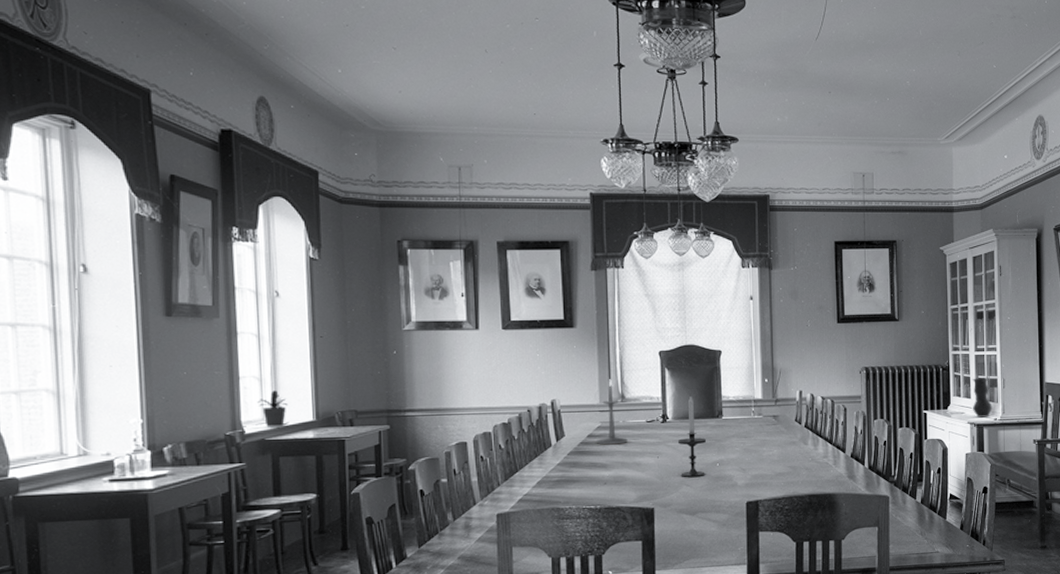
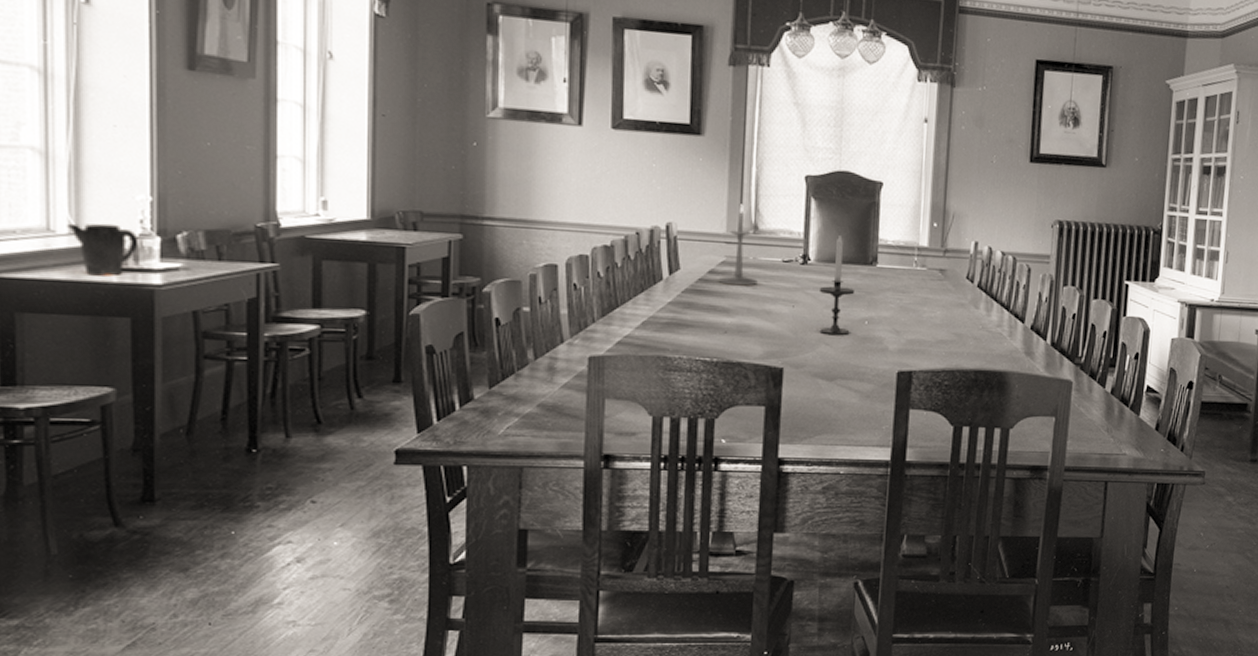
pitcher: none [76,444,134,487] -> present [67,223,139,277]
potted plant: present [257,390,289,428] -> none [298,177,337,224]
vase: present [971,377,993,418] -> none [1186,247,1210,297]

